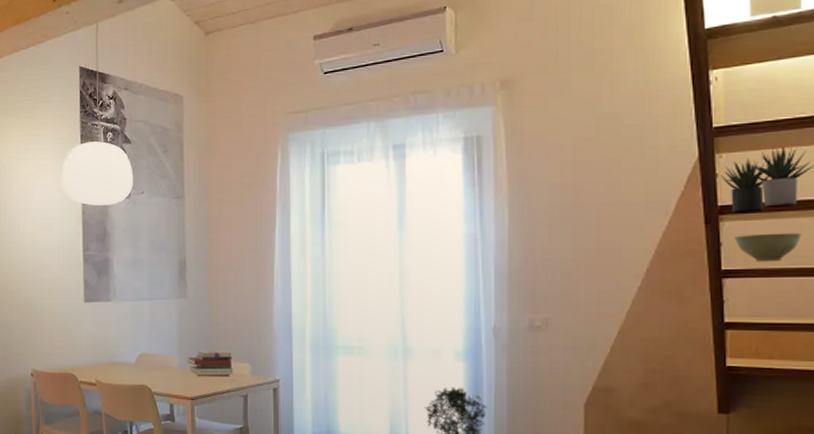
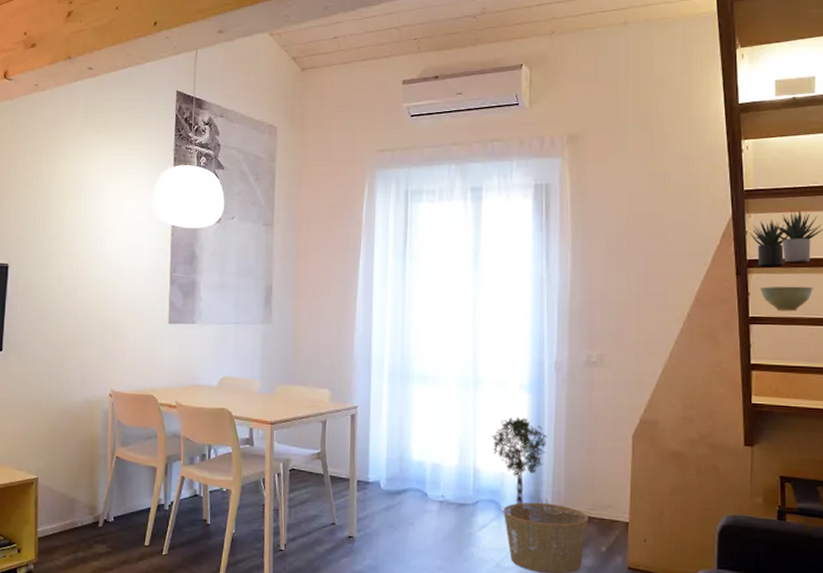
books: present [187,350,234,377] -> none [269,375,314,403]

